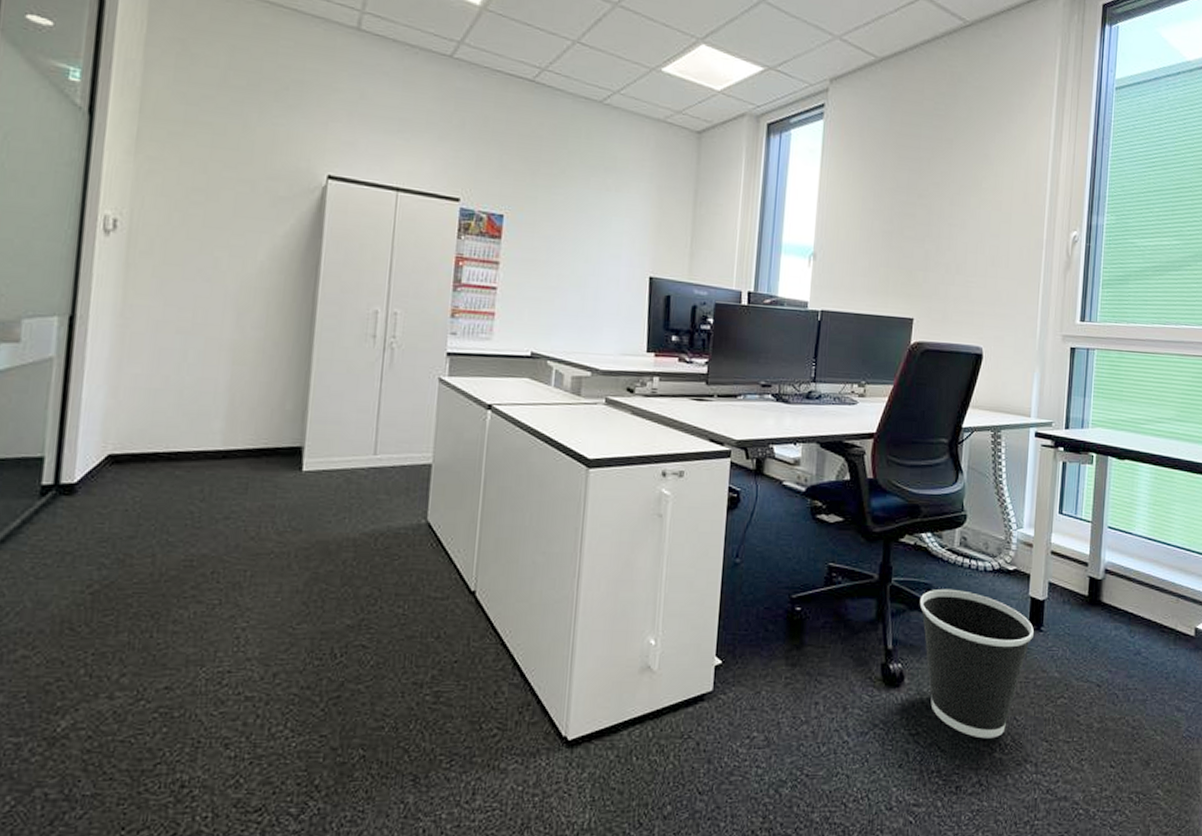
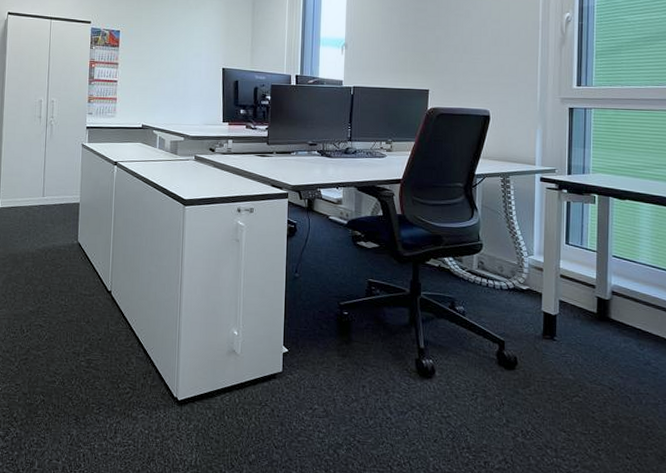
wastebasket: present [919,588,1034,739] -> none [445,302,548,426]

